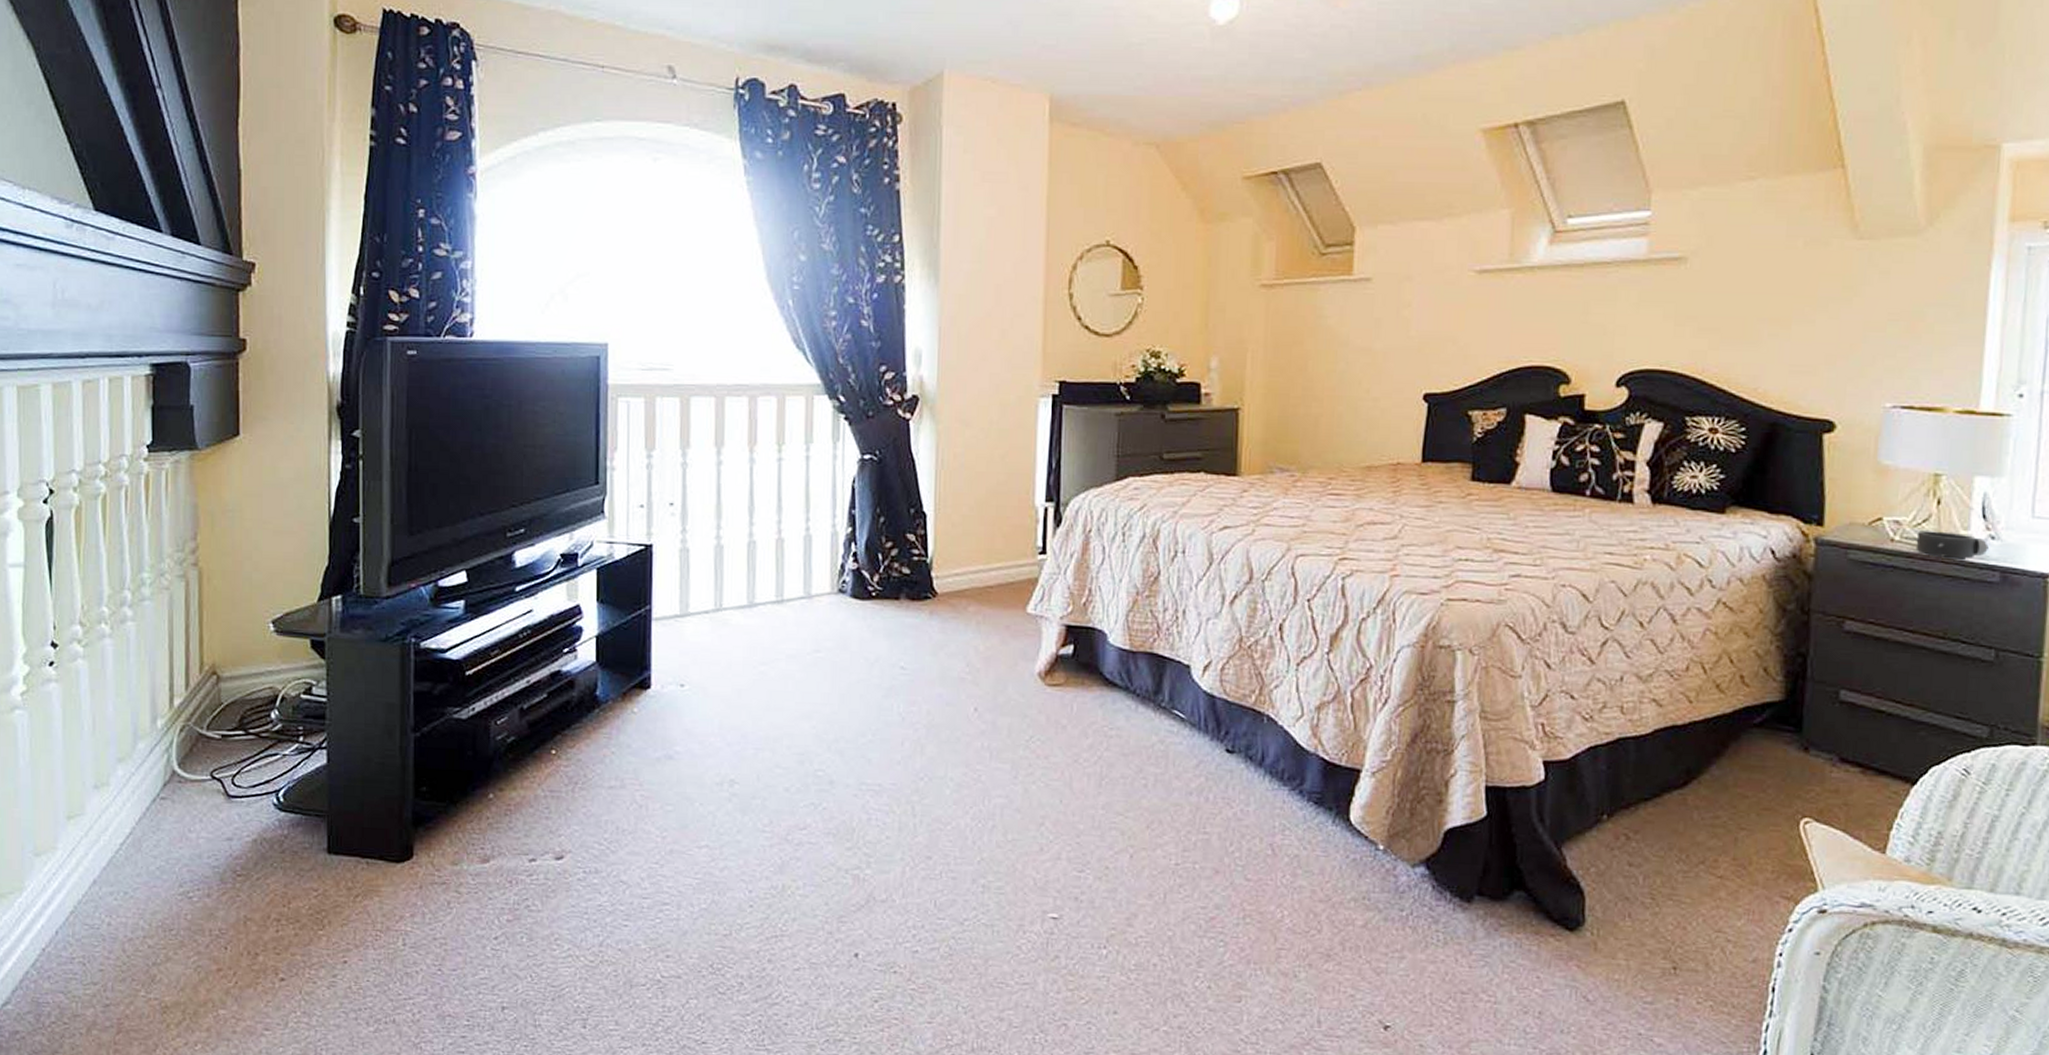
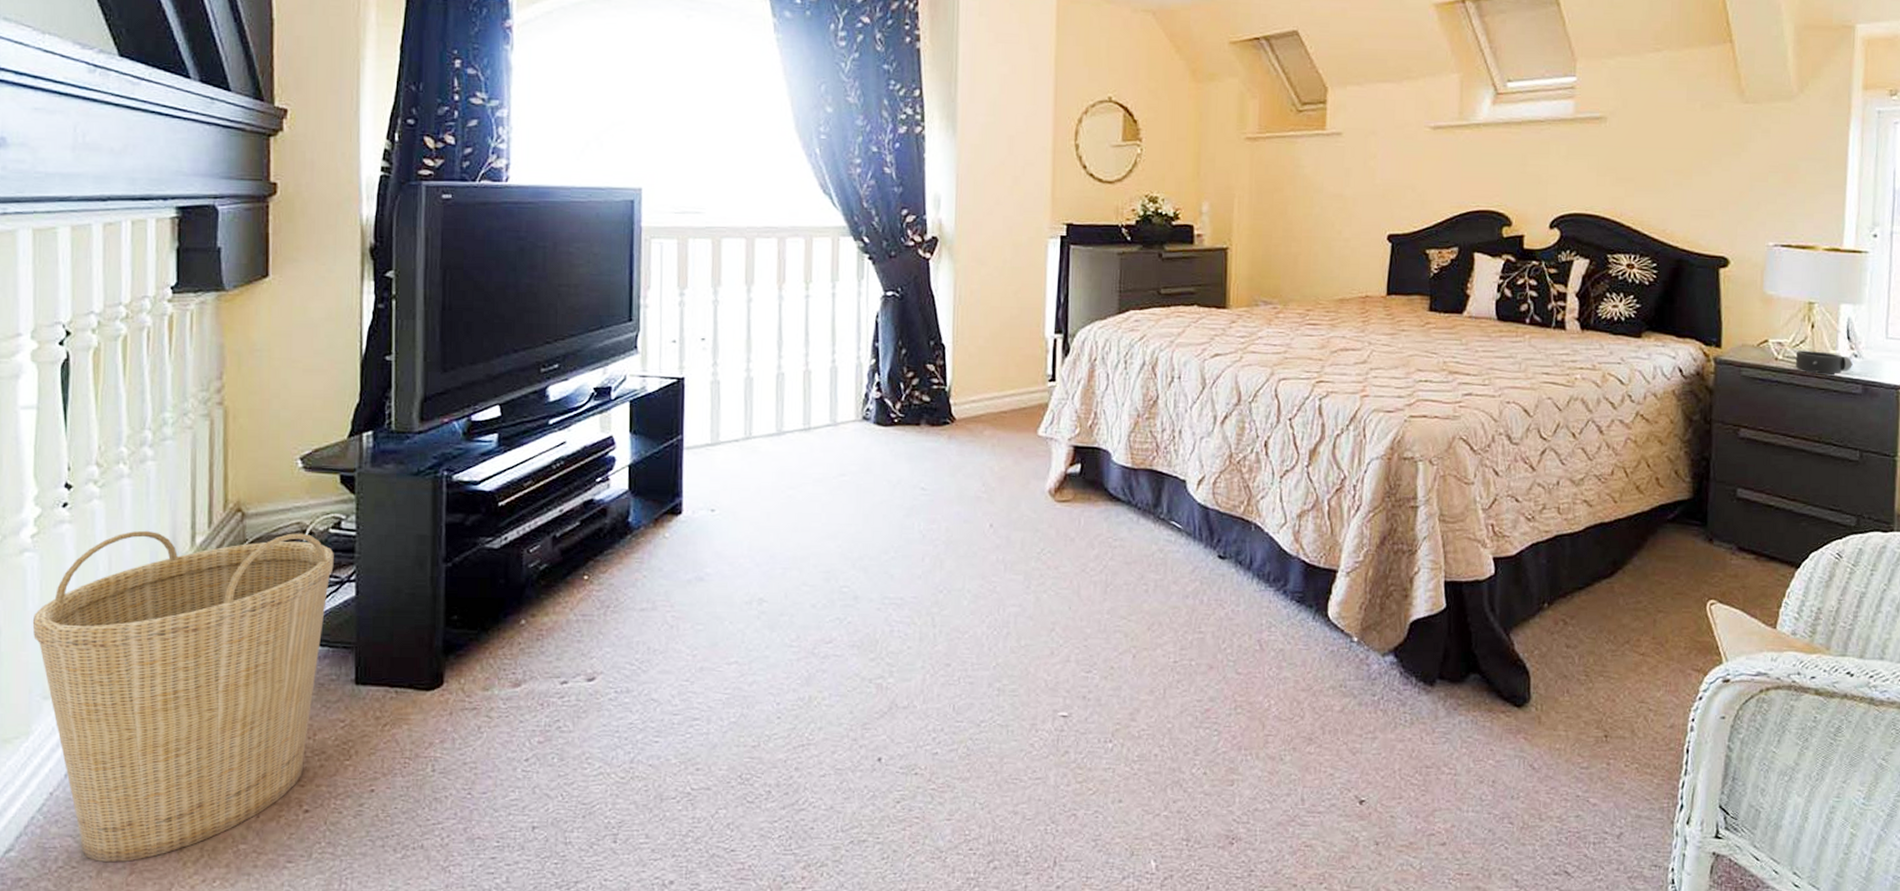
basket: none [23,691,306,1021] -> present [32,530,334,863]

